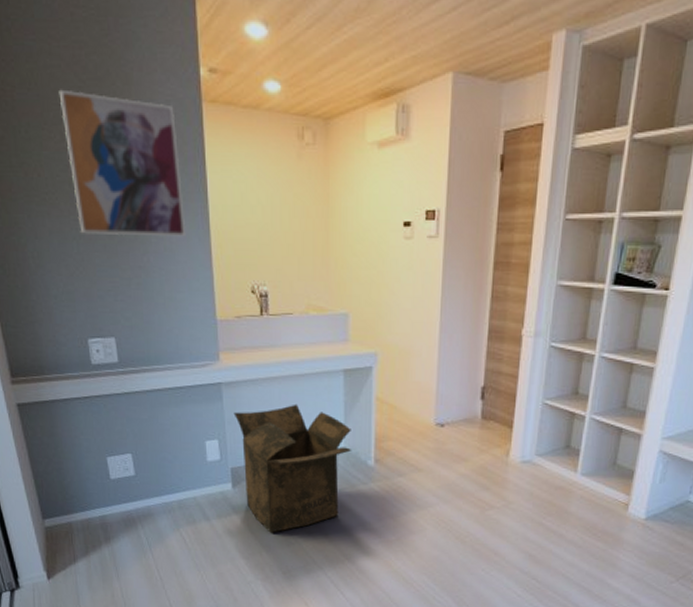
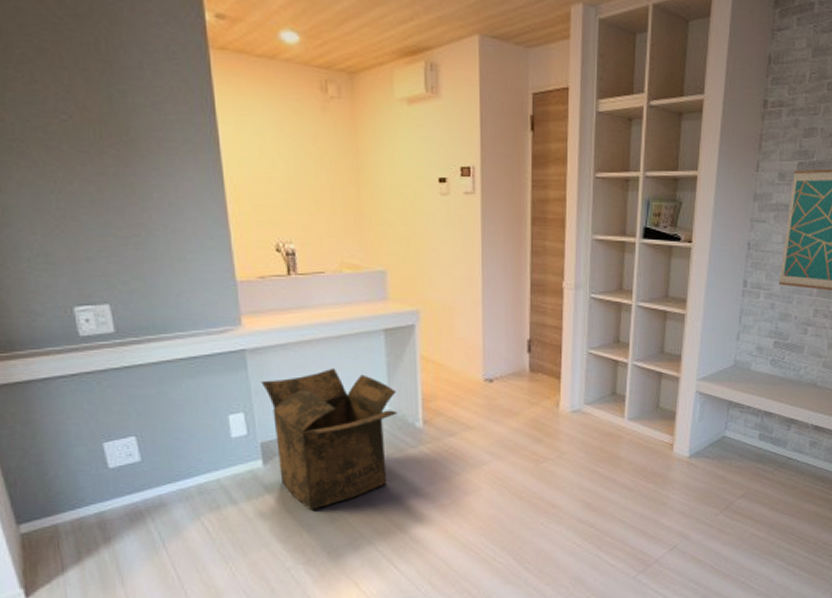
wall art: present [58,89,187,237] -> none [26,24,196,192]

